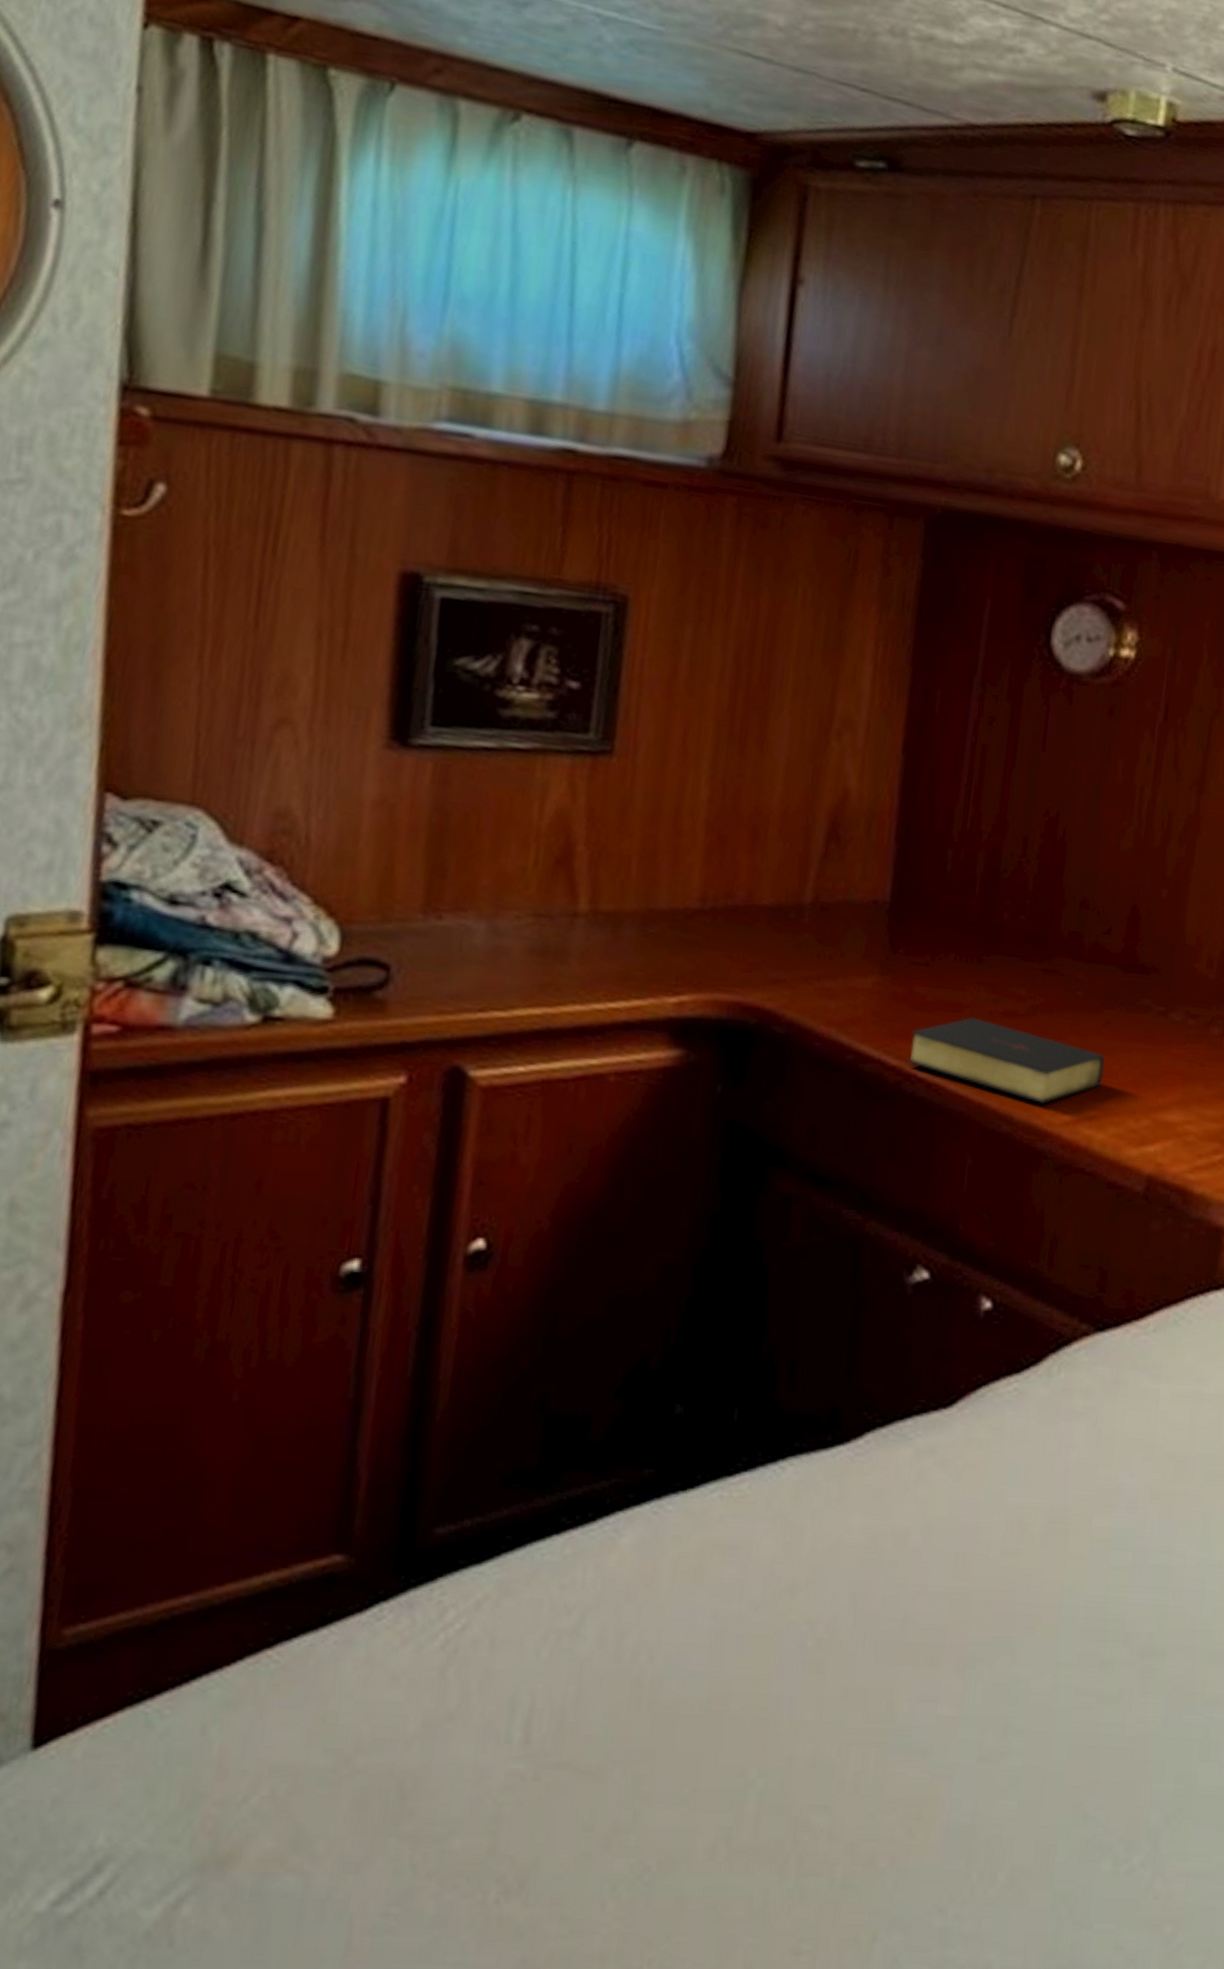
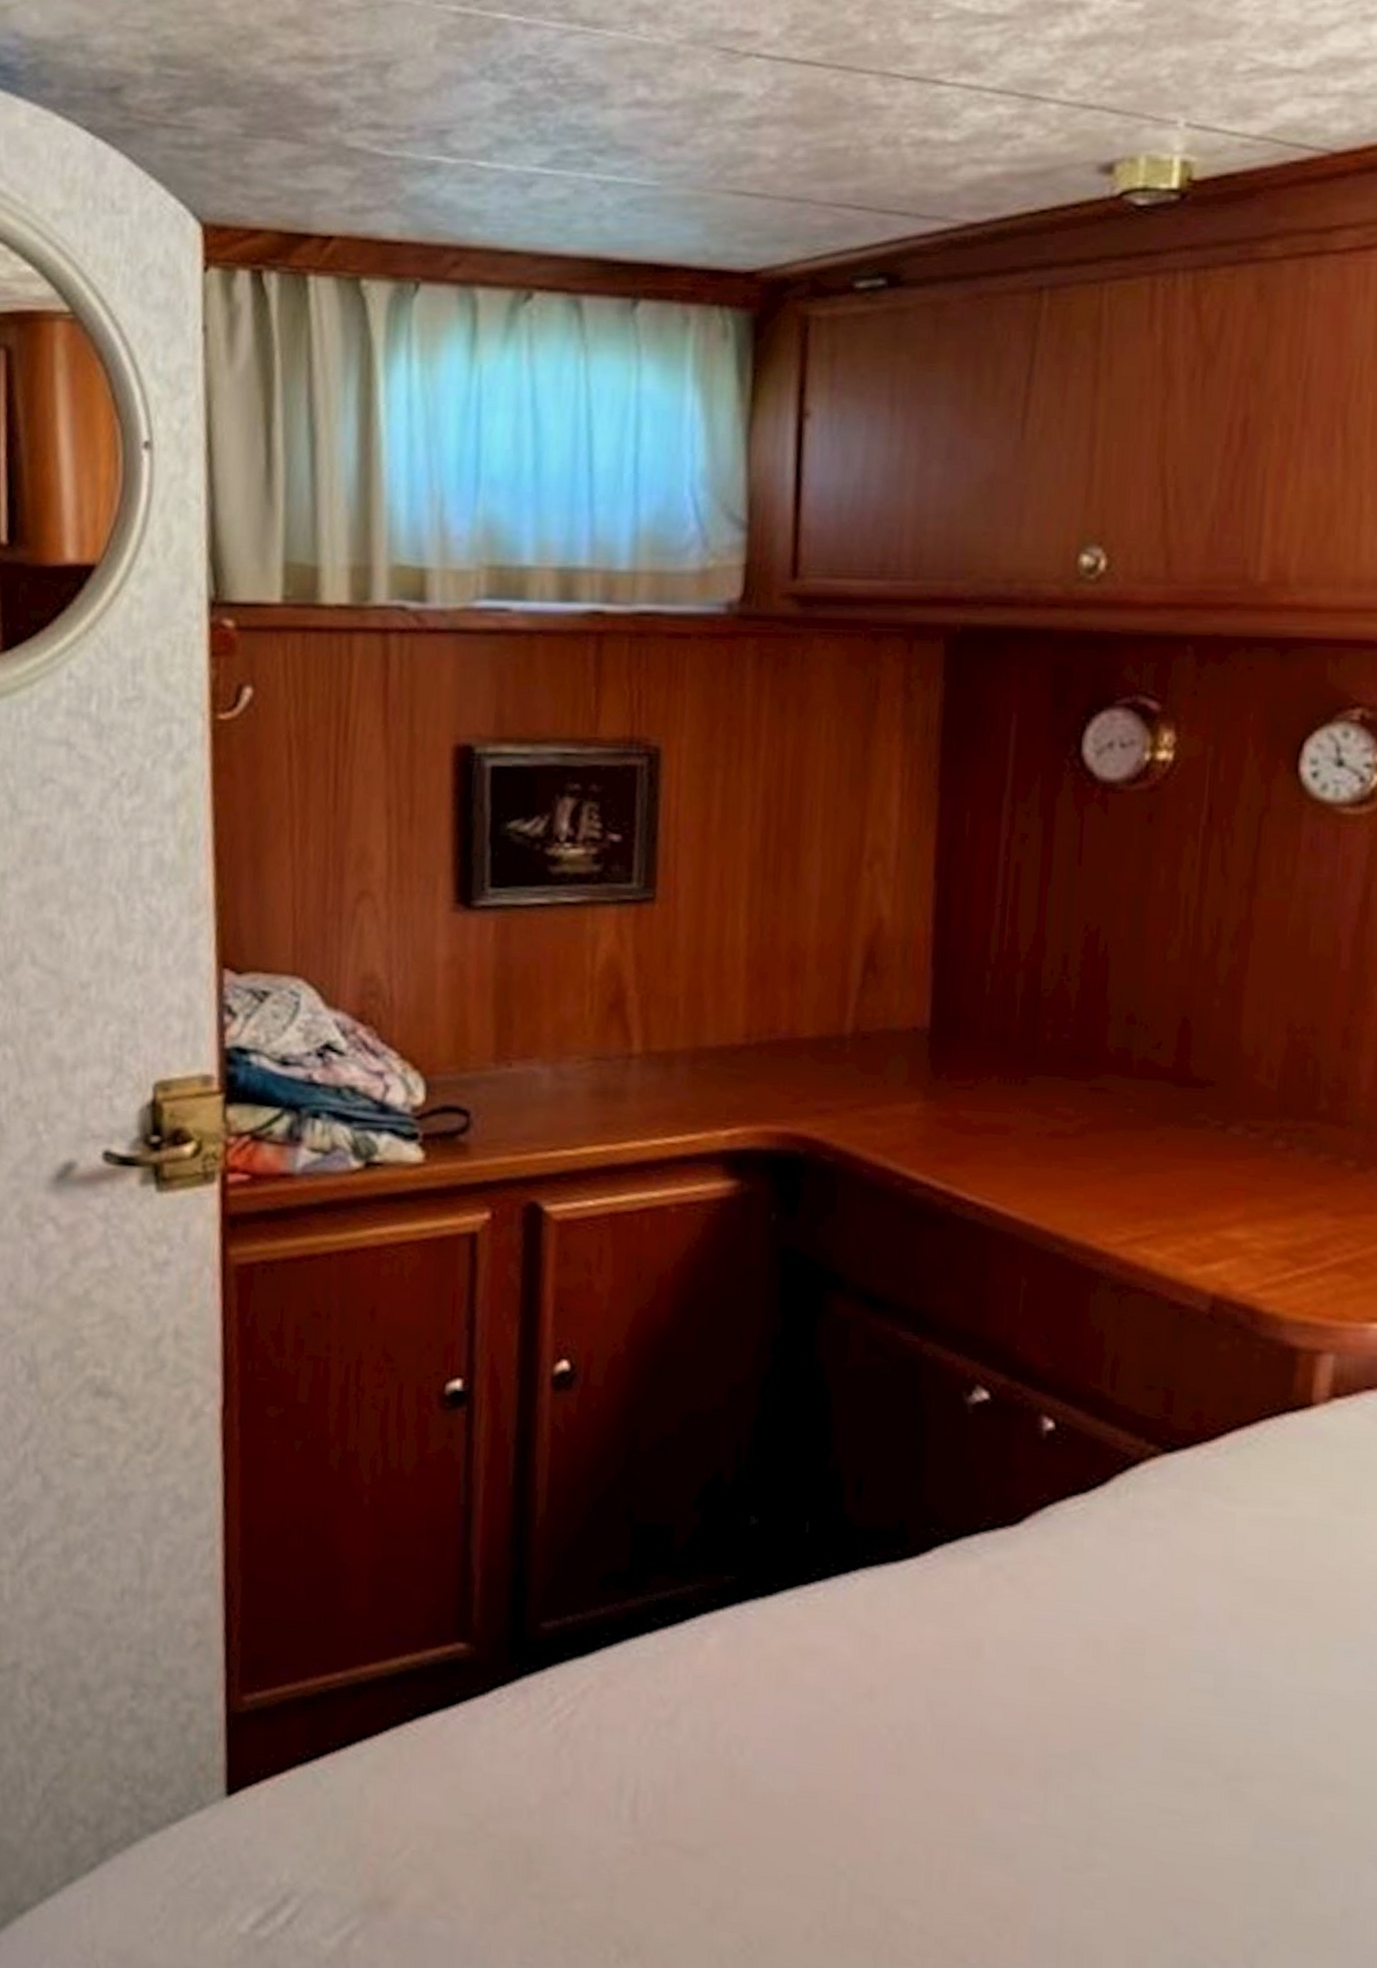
bible: present [907,1017,1105,1104] -> none [956,1139,1161,1224]

